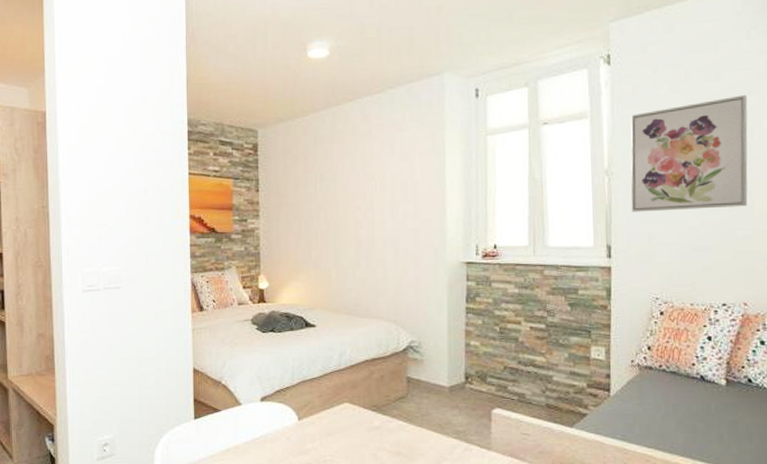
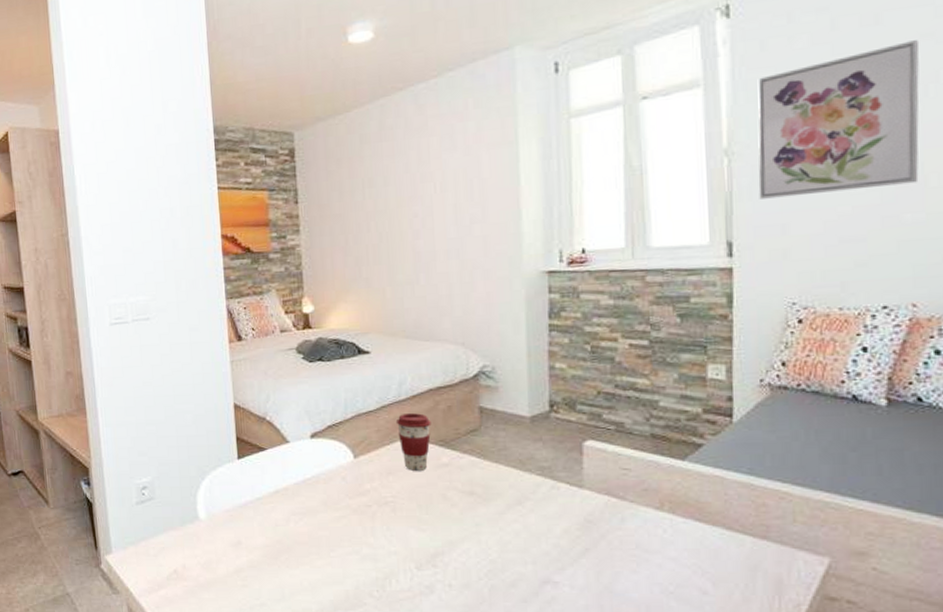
coffee cup: none [335,381,366,433] -> present [395,413,431,471]

